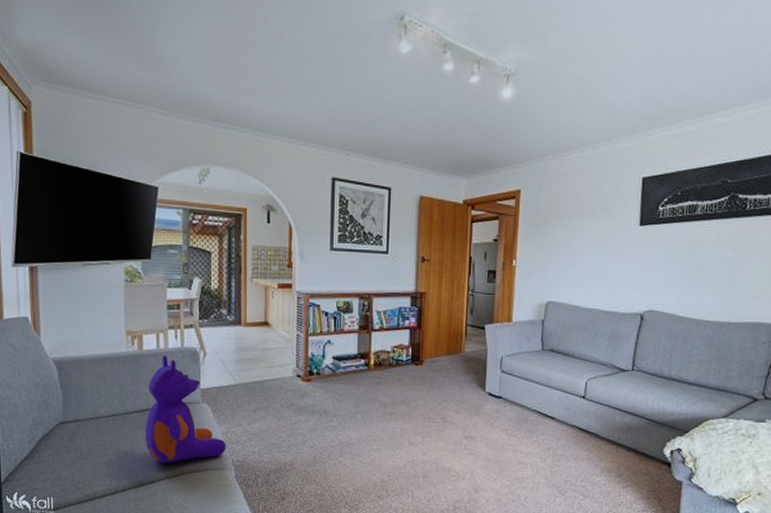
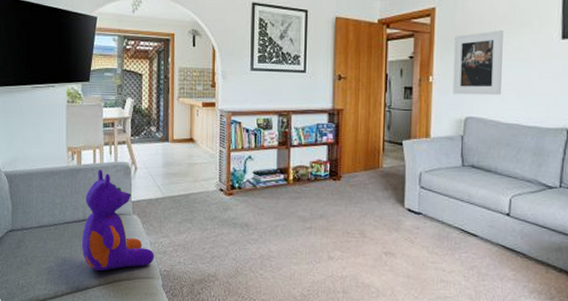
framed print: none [535,215,585,281] -> present [452,31,503,96]

